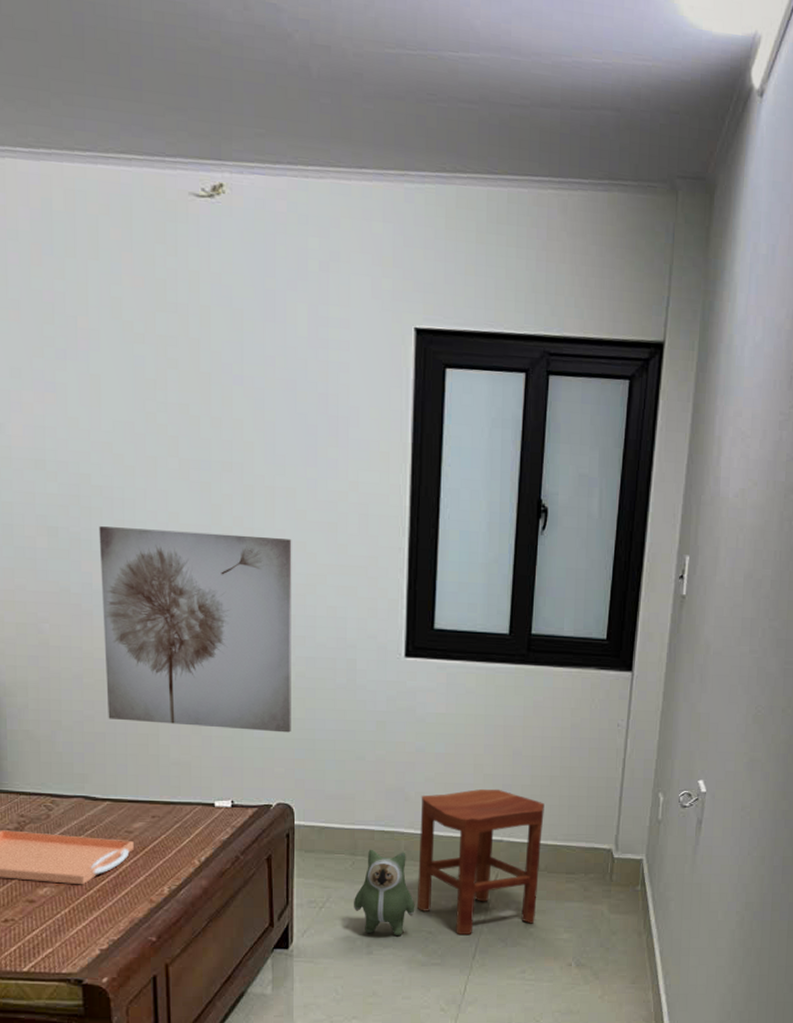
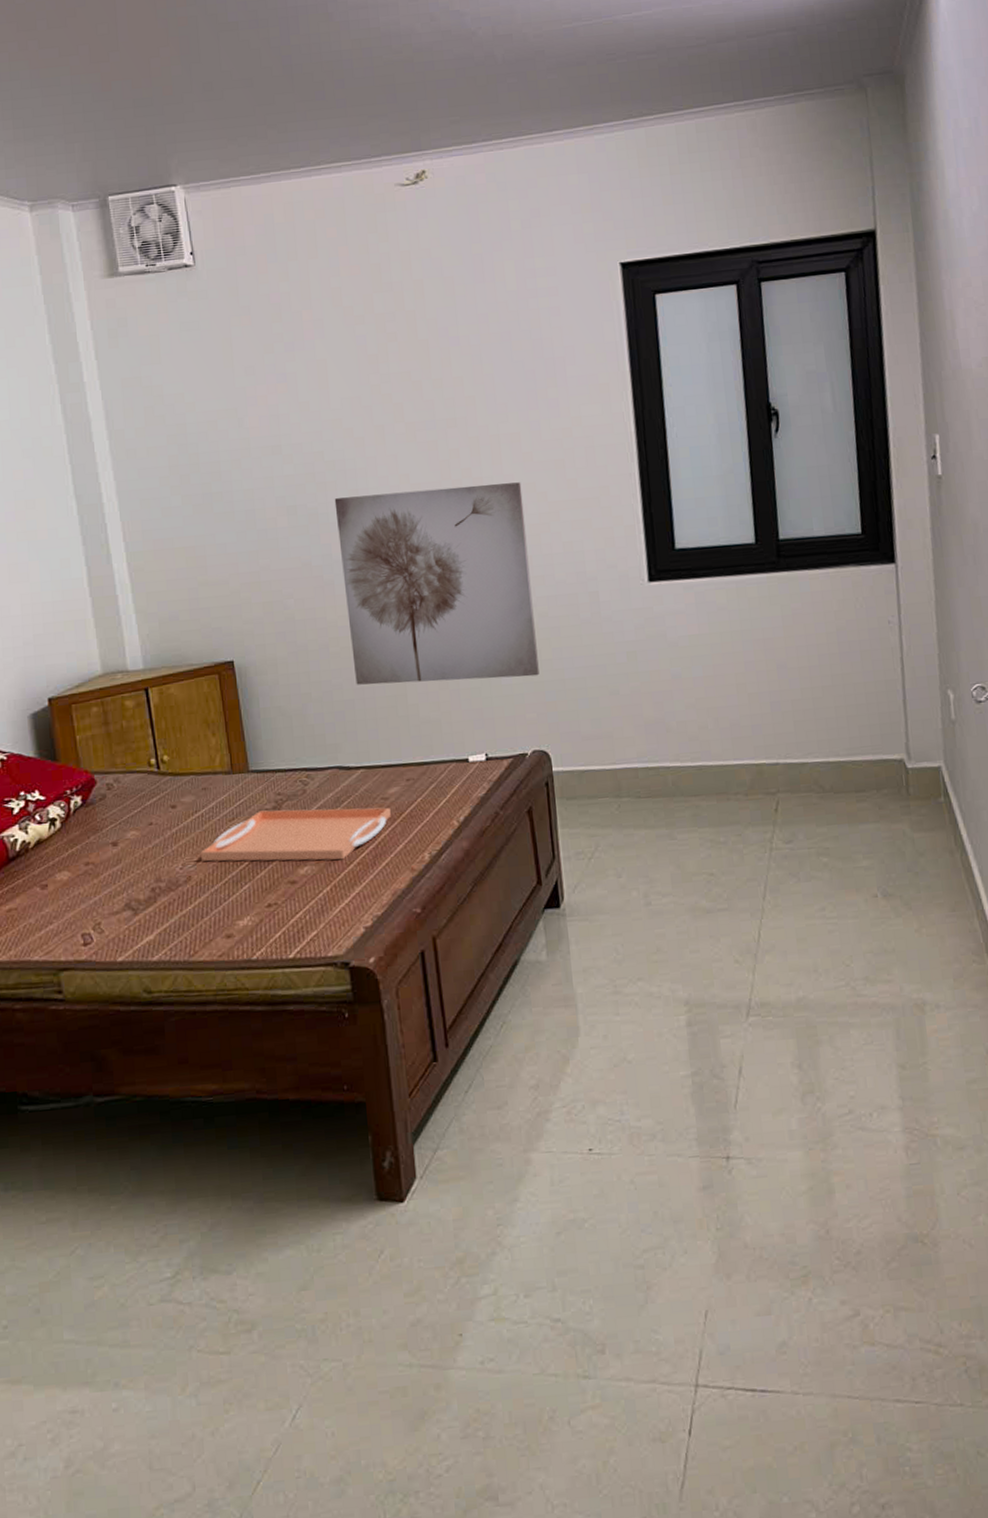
plush toy: present [354,849,415,935] -> none [624,787,693,882]
stool: present [418,789,544,934] -> none [683,707,828,873]

